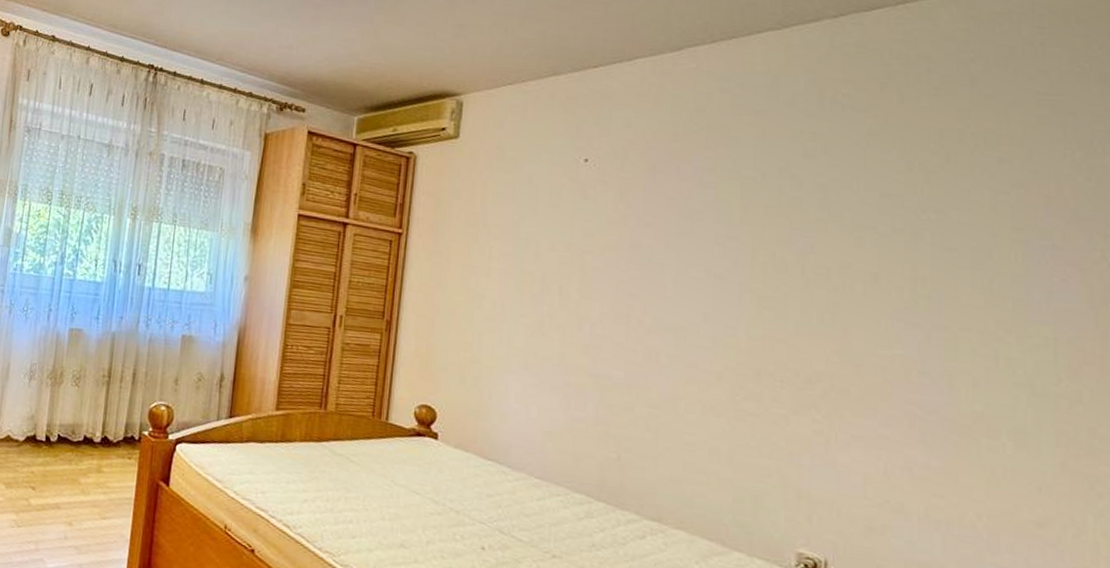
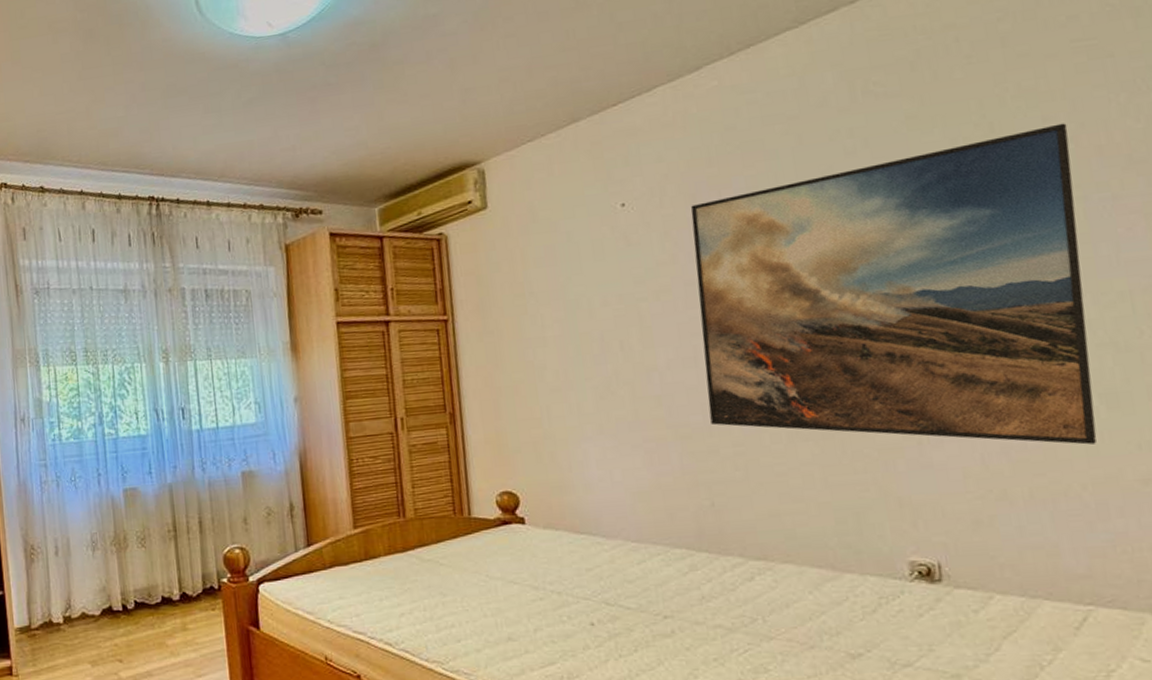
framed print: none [631,167,1020,478] -> present [690,123,1097,445]

